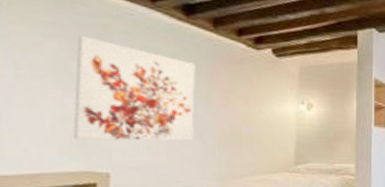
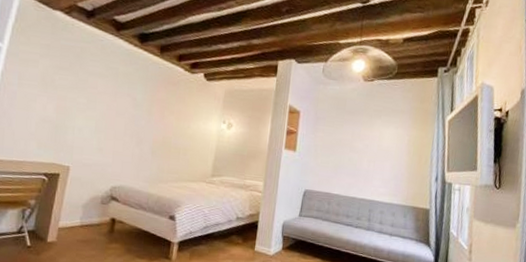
wall art: present [73,36,196,141] -> none [50,56,143,147]

